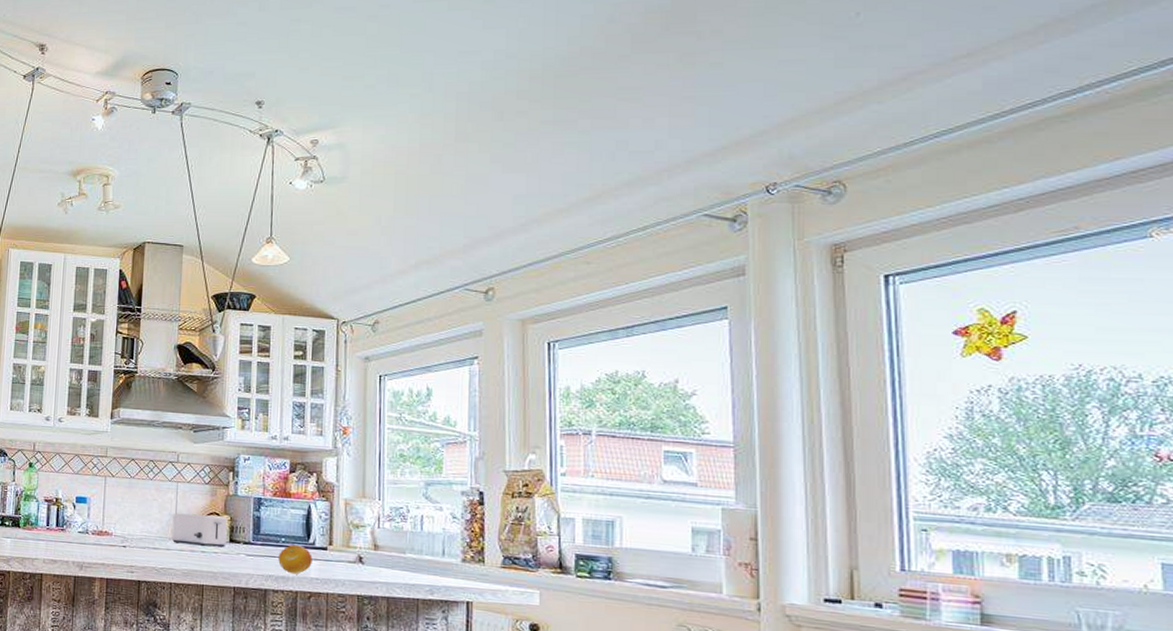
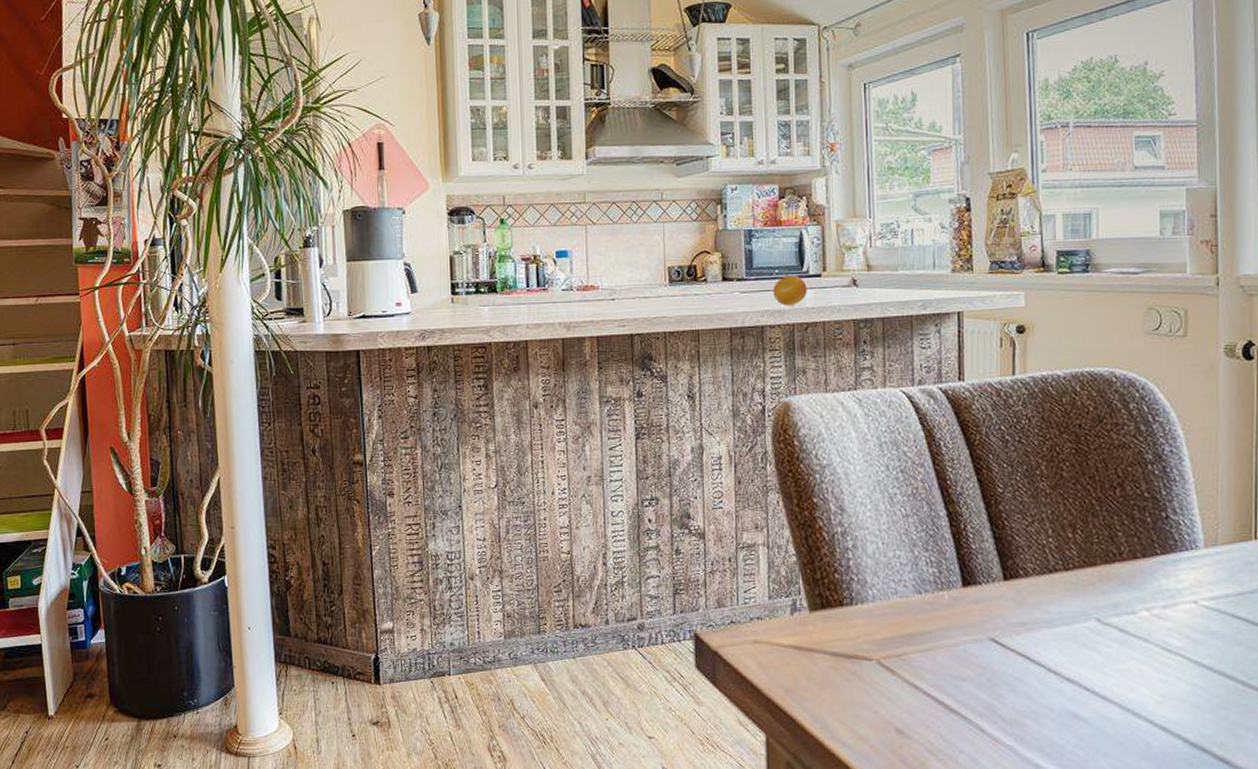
toaster: present [171,513,228,548] -> none [661,254,719,290]

